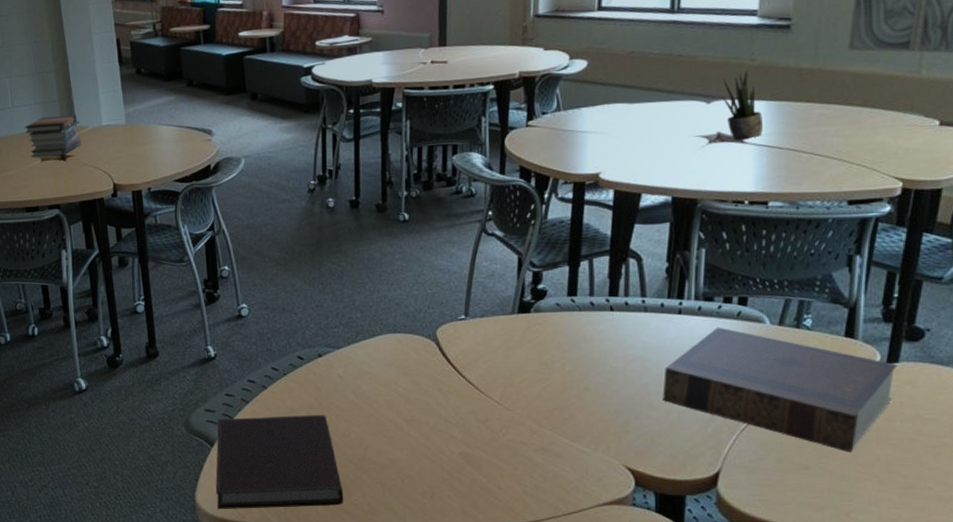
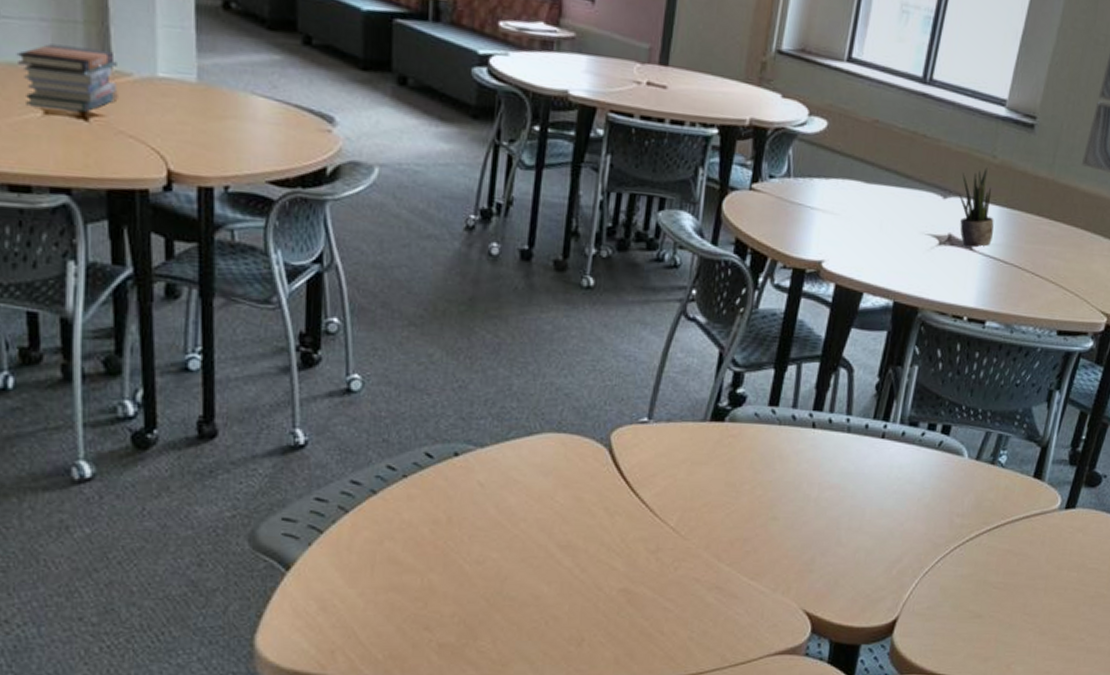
notebook: present [215,415,344,510] -> none [286,532,468,659]
book: present [663,327,897,453] -> none [852,456,1074,601]

